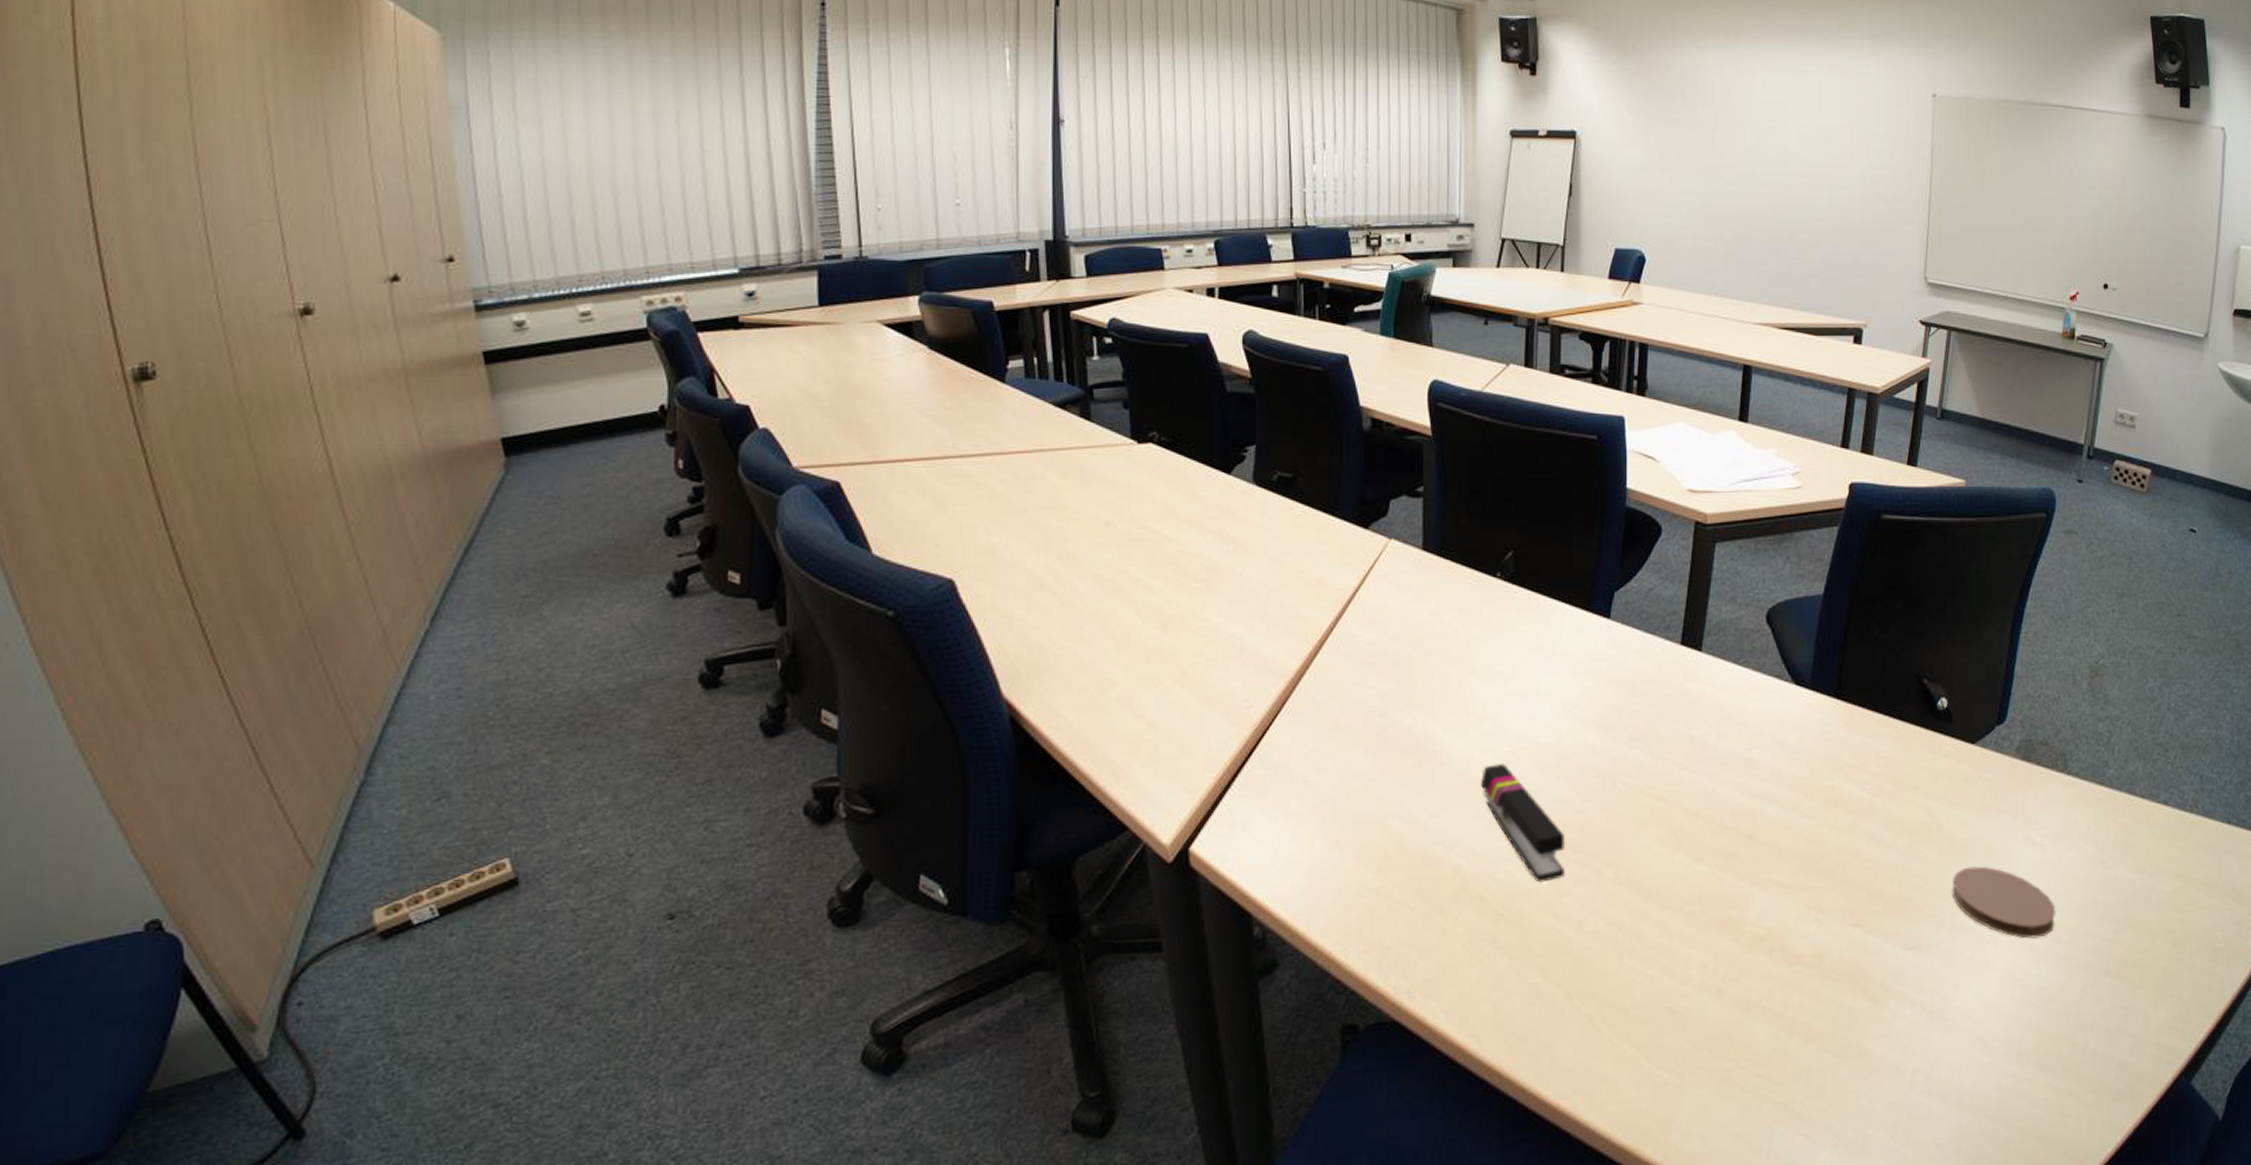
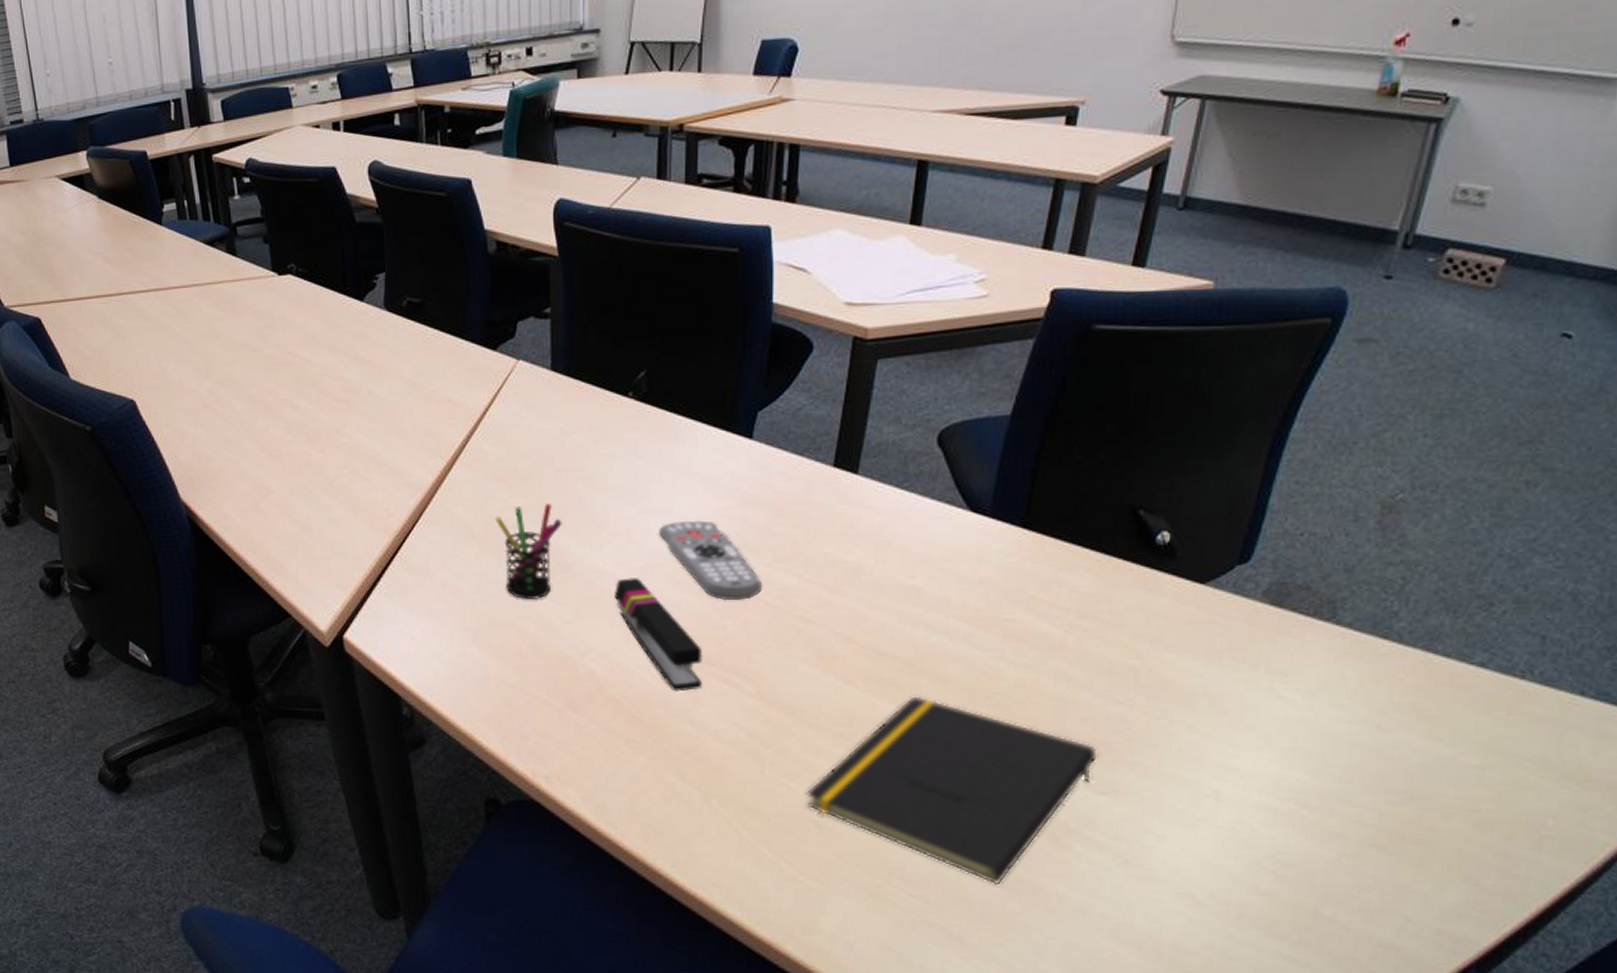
pen holder: none [1362,689,1430,793] -> present [495,504,562,599]
remote control: none [1524,701,1621,783] -> present [659,520,763,601]
notepad: none [1662,867,1905,1054] -> present [806,696,1099,885]
coaster: present [1952,866,2056,939] -> none [1162,716,1305,799]

